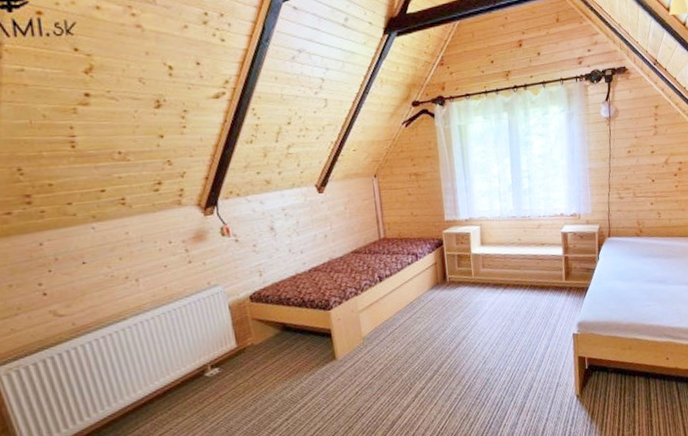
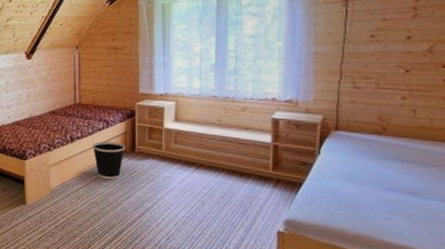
wastebasket: none [403,274,437,316] -> present [93,142,126,180]

